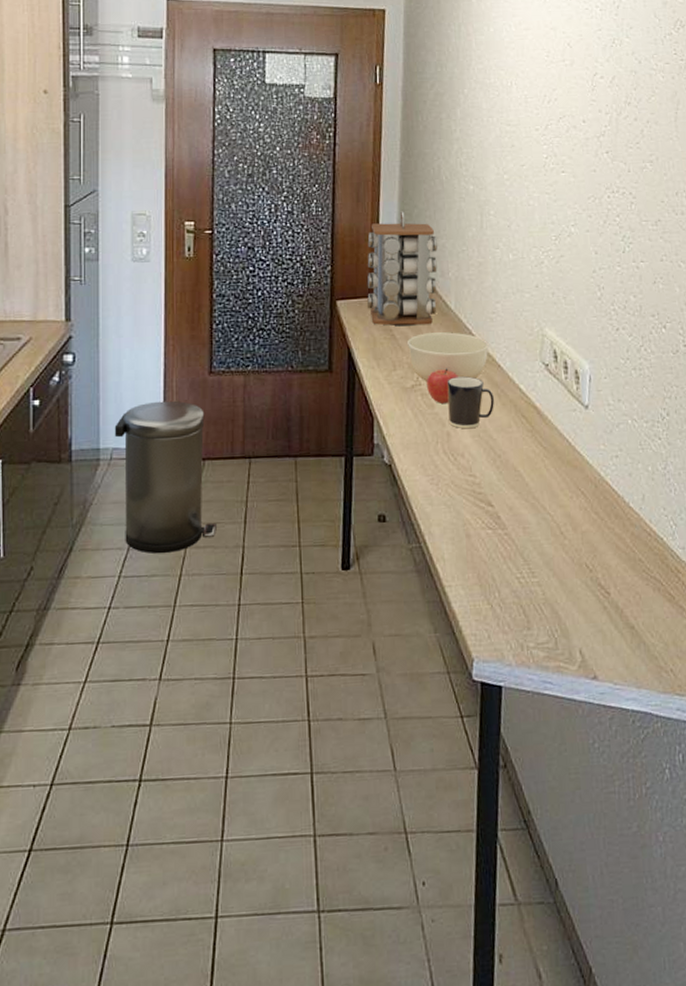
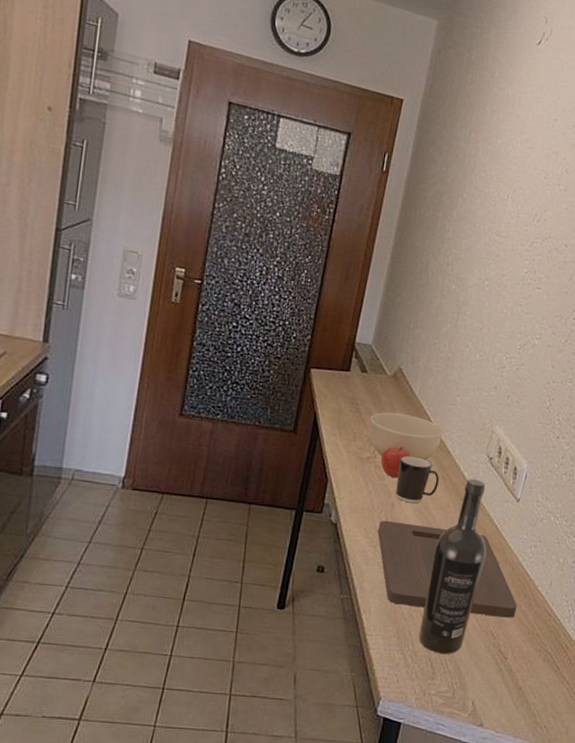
pedal bin: present [114,401,218,553] -> none [76,432,170,572]
spice rack: present [367,210,438,326] -> none [339,295,414,406]
cutting board: none [436,452,610,547] -> present [378,520,517,618]
wine bottle: none [502,390,563,598] -> present [418,478,487,654]

